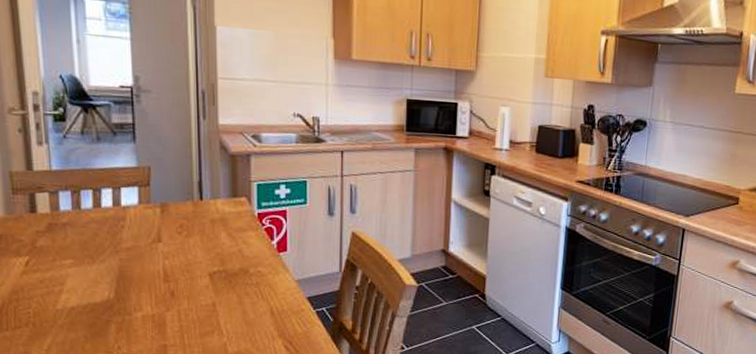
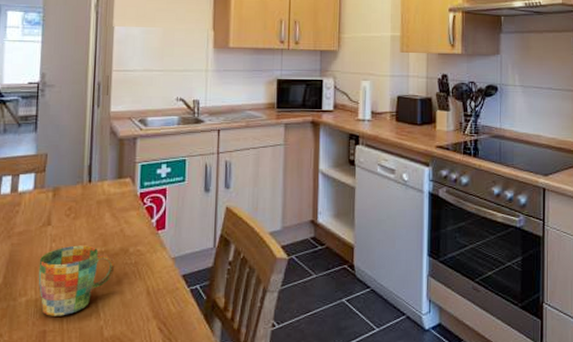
mug: none [152,263,235,332] -> present [38,245,115,316]

